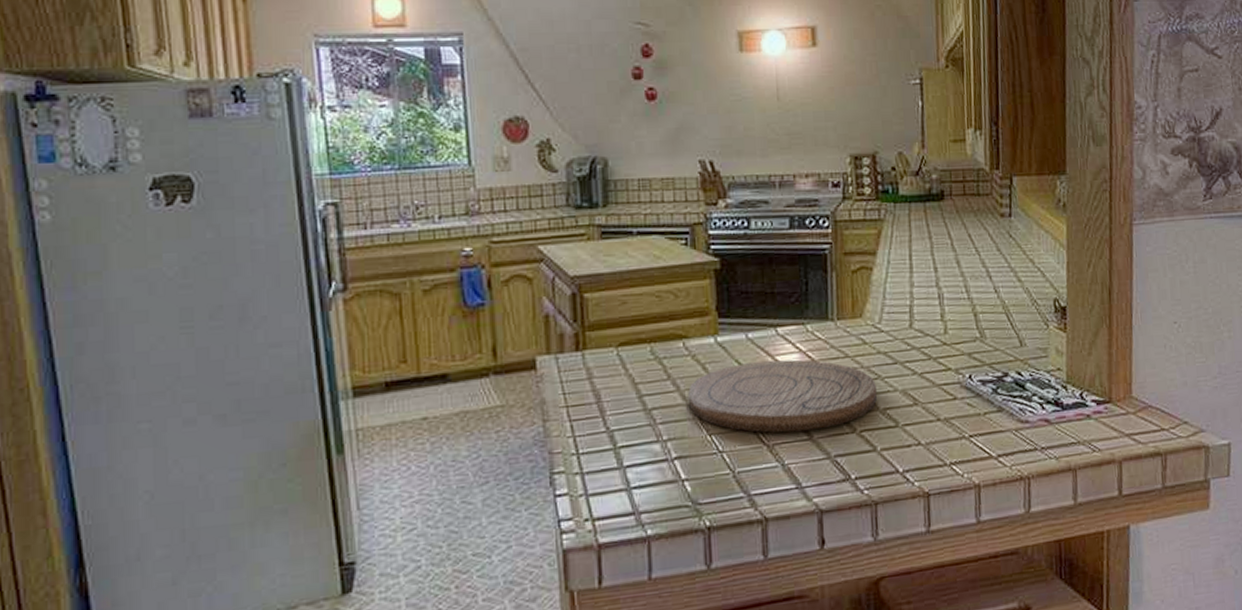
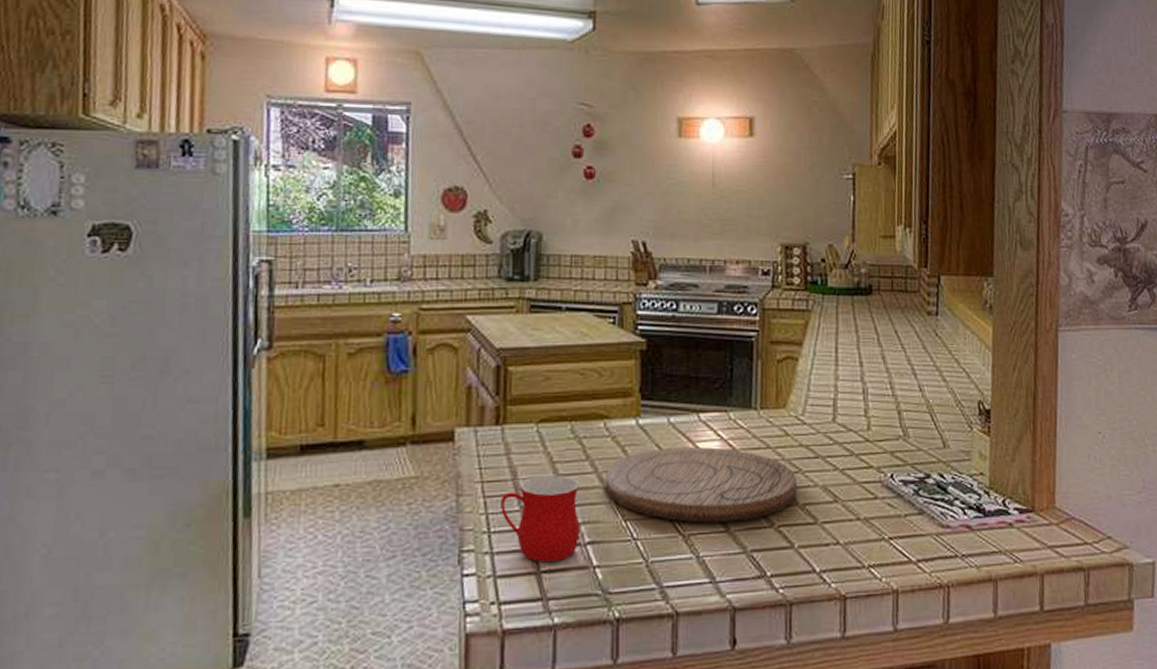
mug: none [586,395,667,479] -> present [500,475,580,563]

